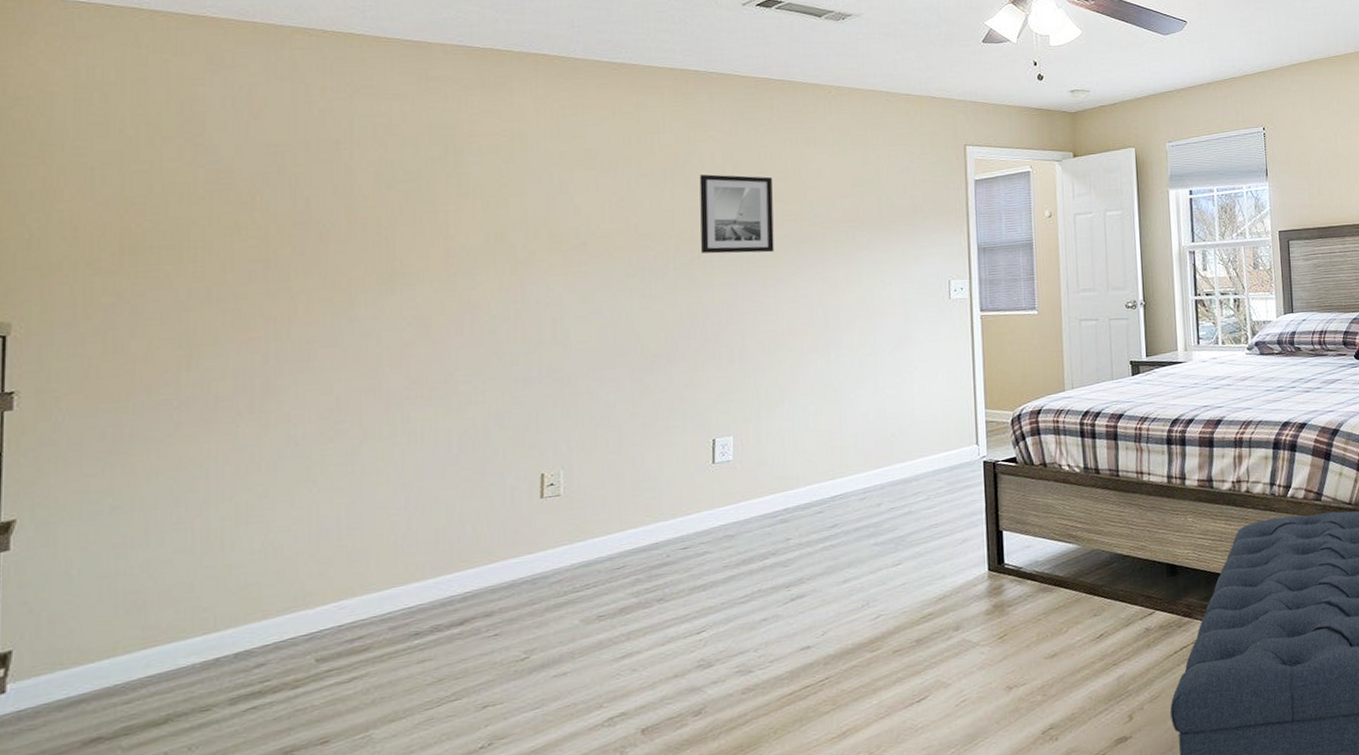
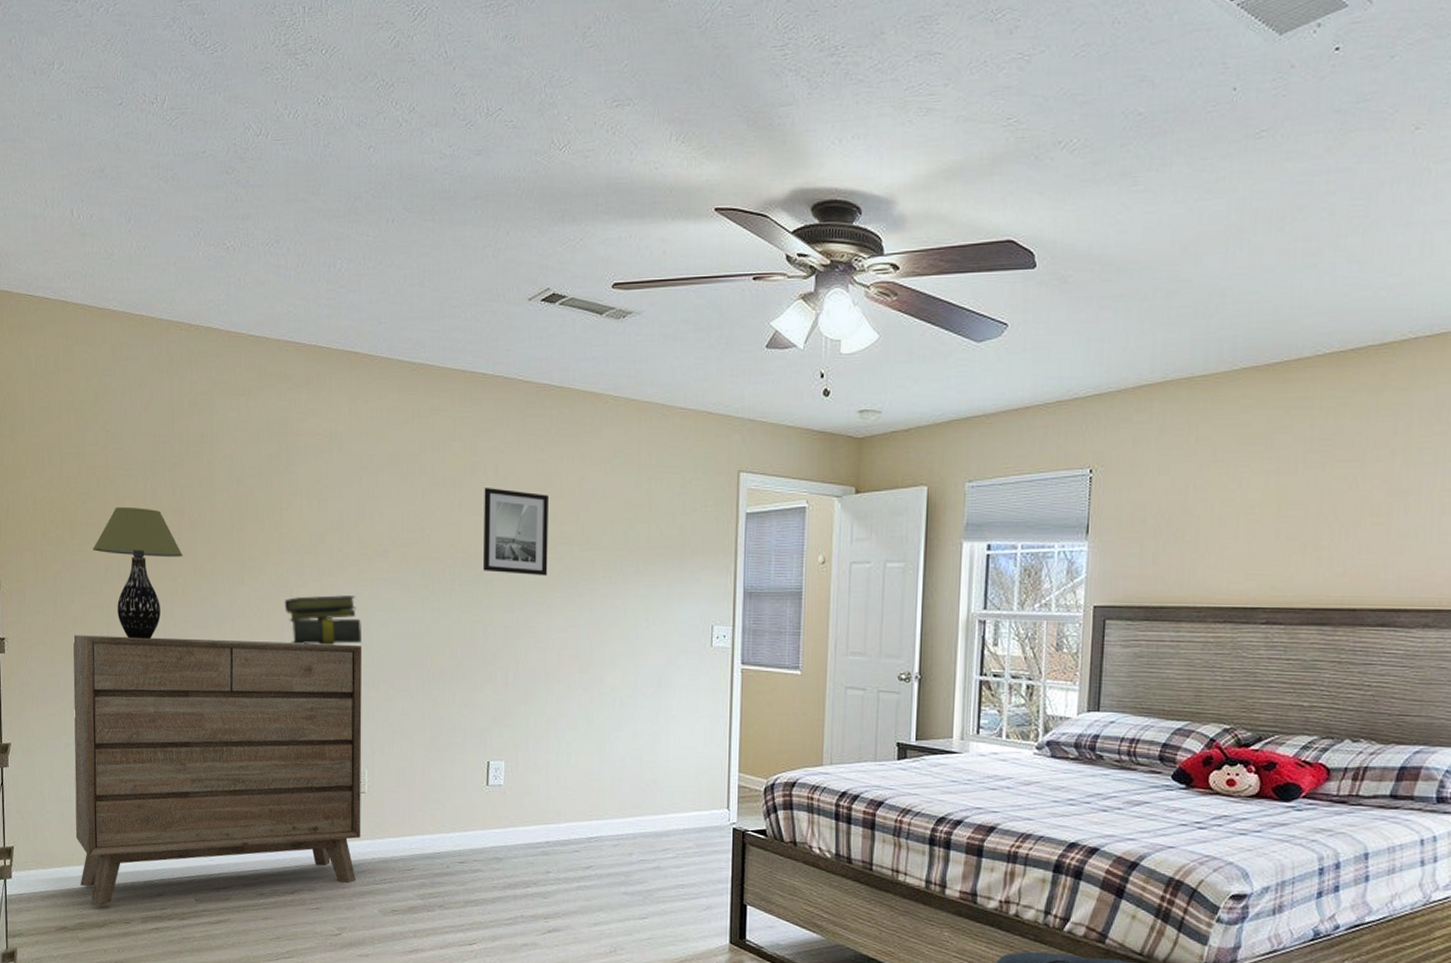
dresser: none [122,342,556,701] -> present [73,635,362,906]
table lamp: none [168,223,307,370] -> present [93,508,183,640]
stack of books: none [450,292,554,350] -> present [284,595,361,646]

